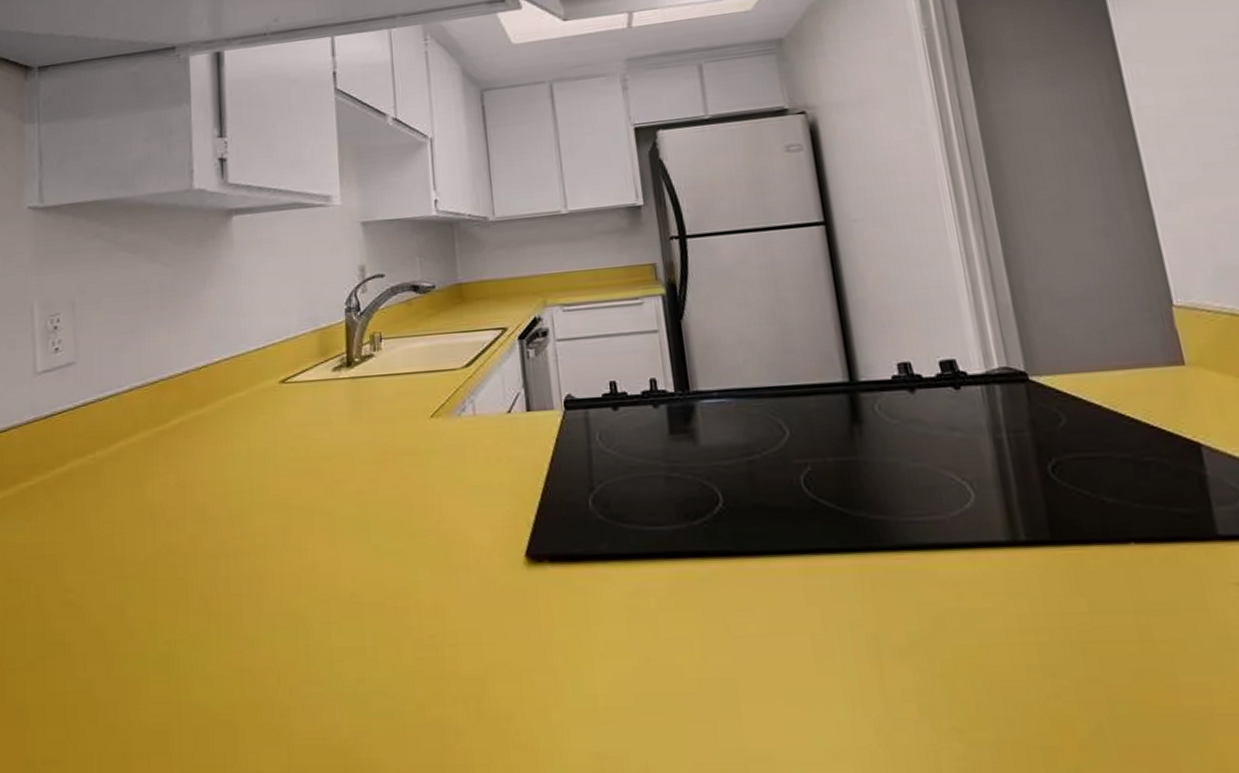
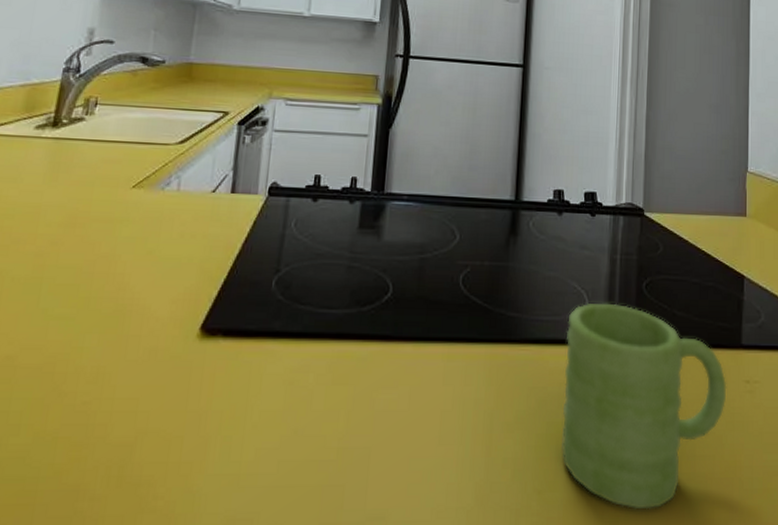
mug: none [952,494,1211,755] -> present [561,302,727,510]

